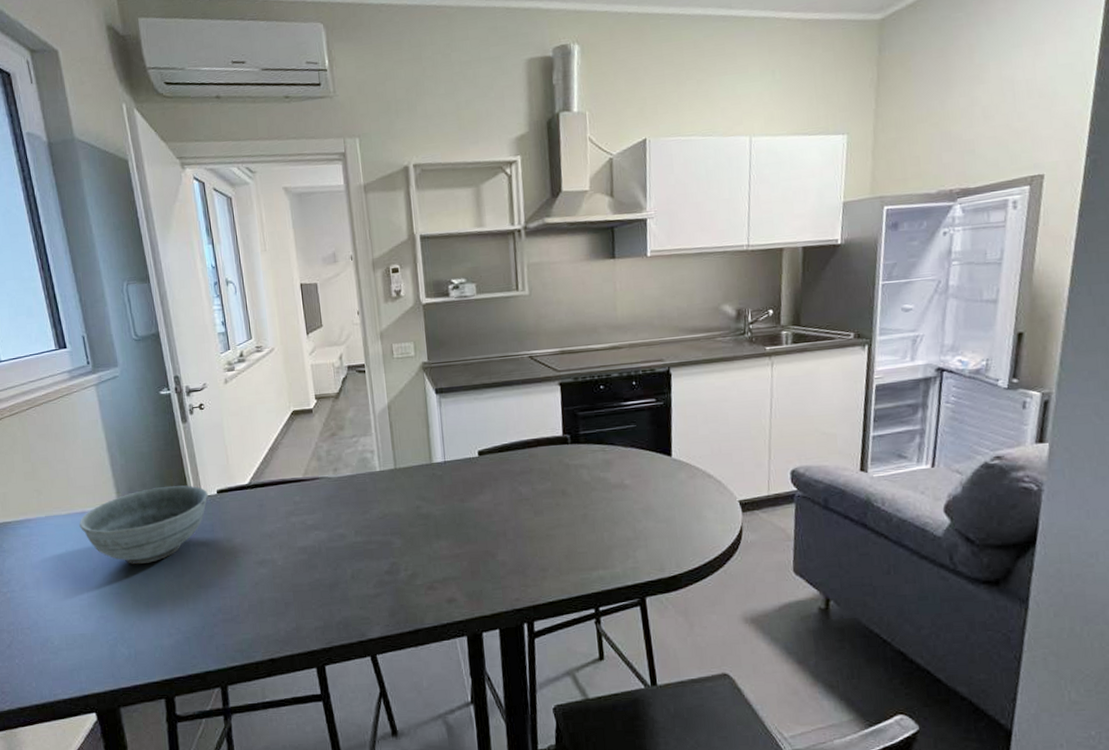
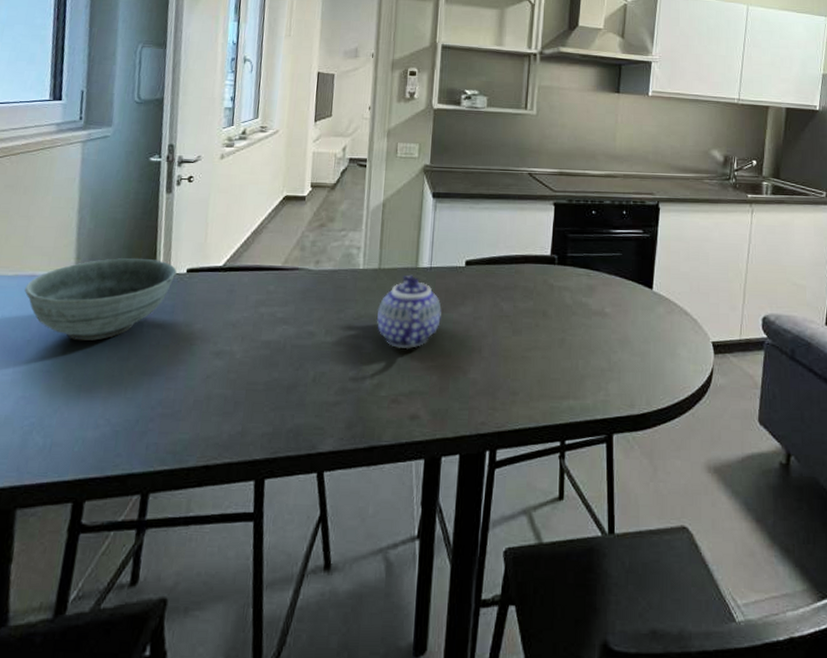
teapot: none [400,471,463,541] -> present [376,274,442,350]

